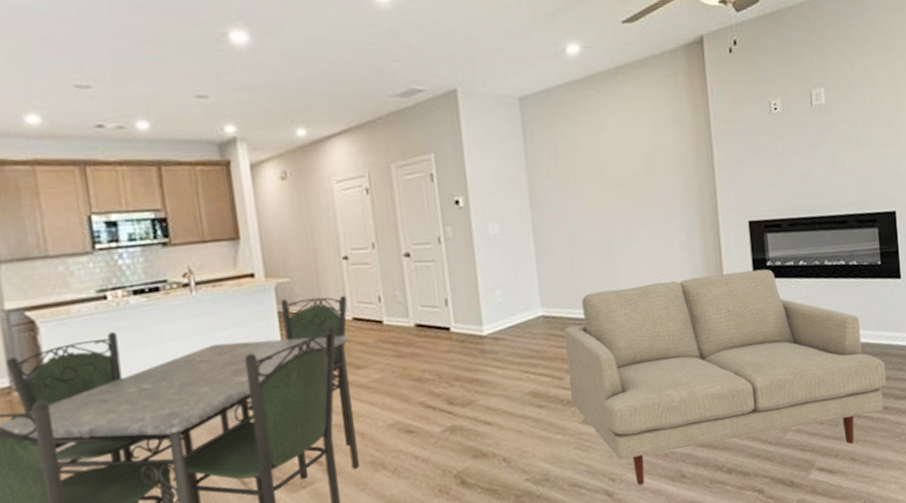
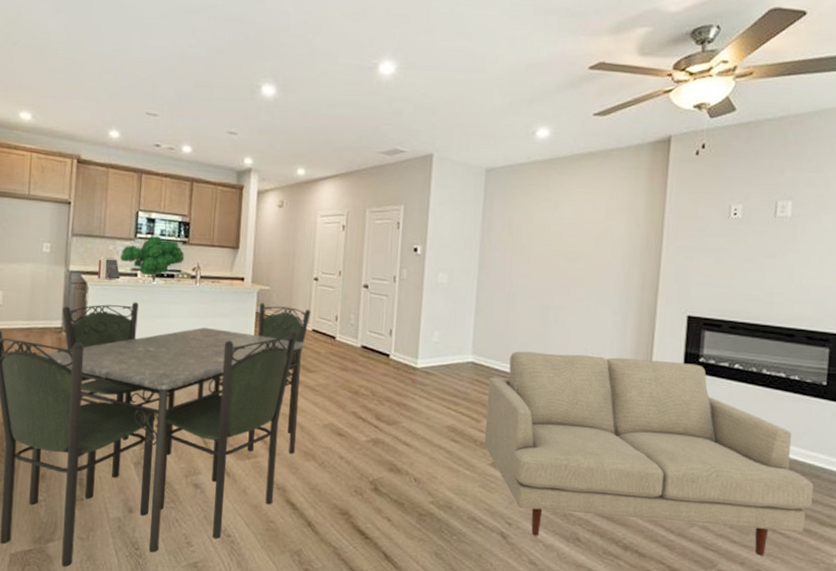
books: none [46,280,84,313] -> present [98,256,121,280]
plant: none [76,241,169,304] -> present [121,235,185,284]

